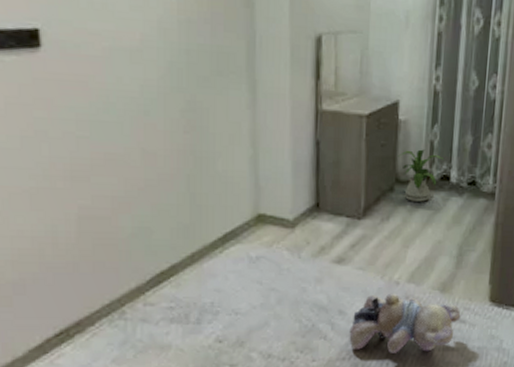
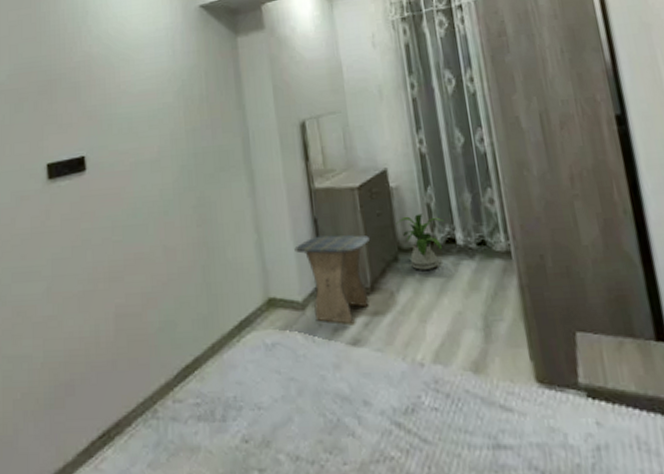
stool: none [292,159,371,244] -> present [294,235,371,324]
teddy bear: present [349,293,461,353] -> none [378,377,506,453]

